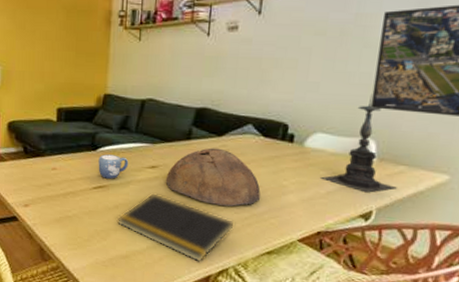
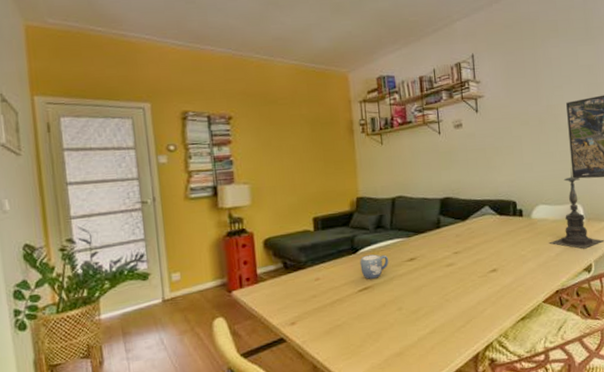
notepad: present [116,193,236,263] -> none [385,284,491,343]
bowl: present [165,148,261,207] -> none [424,231,506,285]

